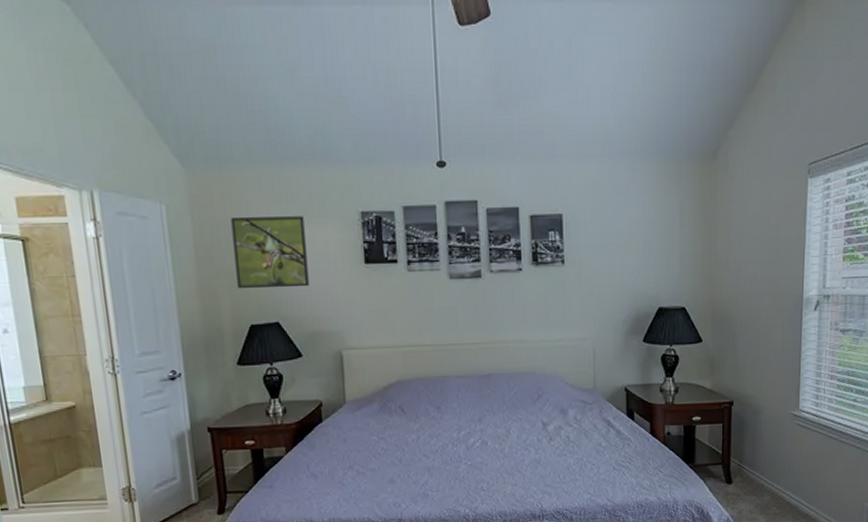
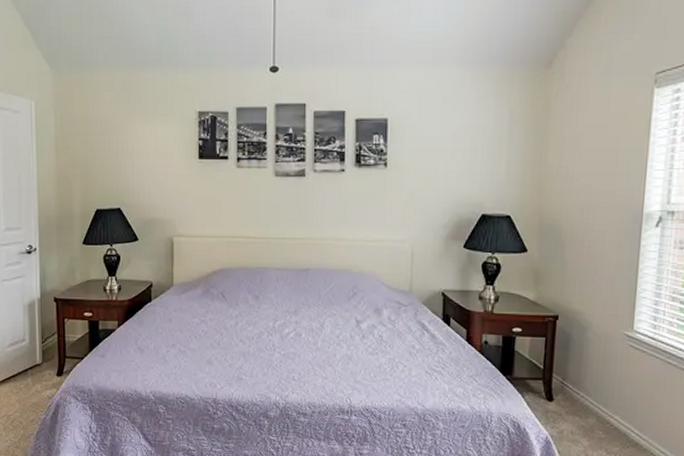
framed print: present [231,216,309,288] -> none [87,114,149,178]

